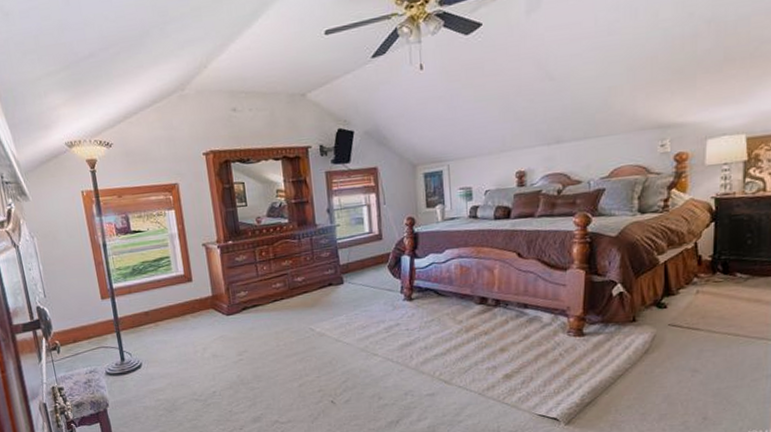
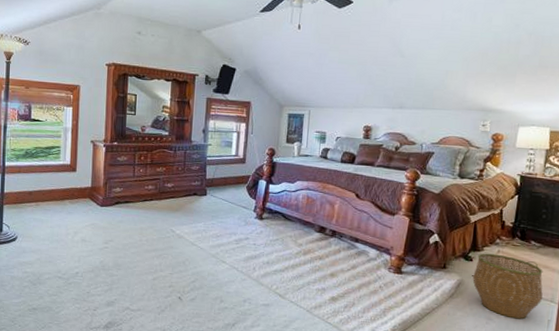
basket: none [670,295,758,366] -> present [472,253,543,320]

